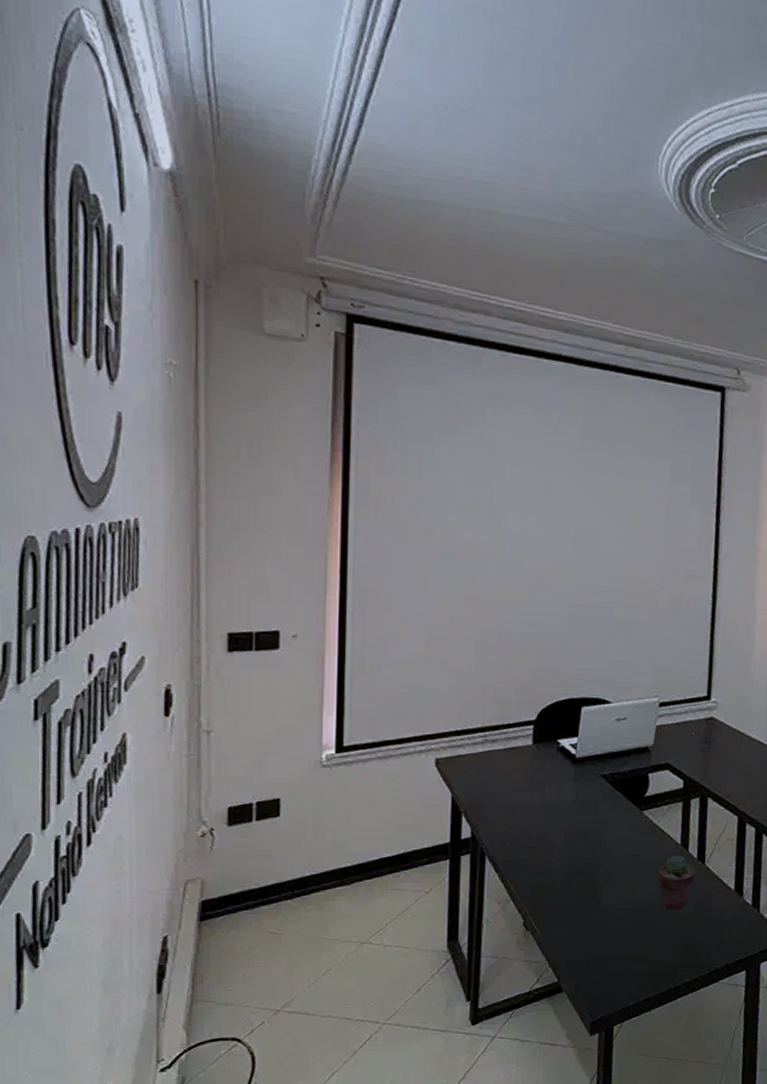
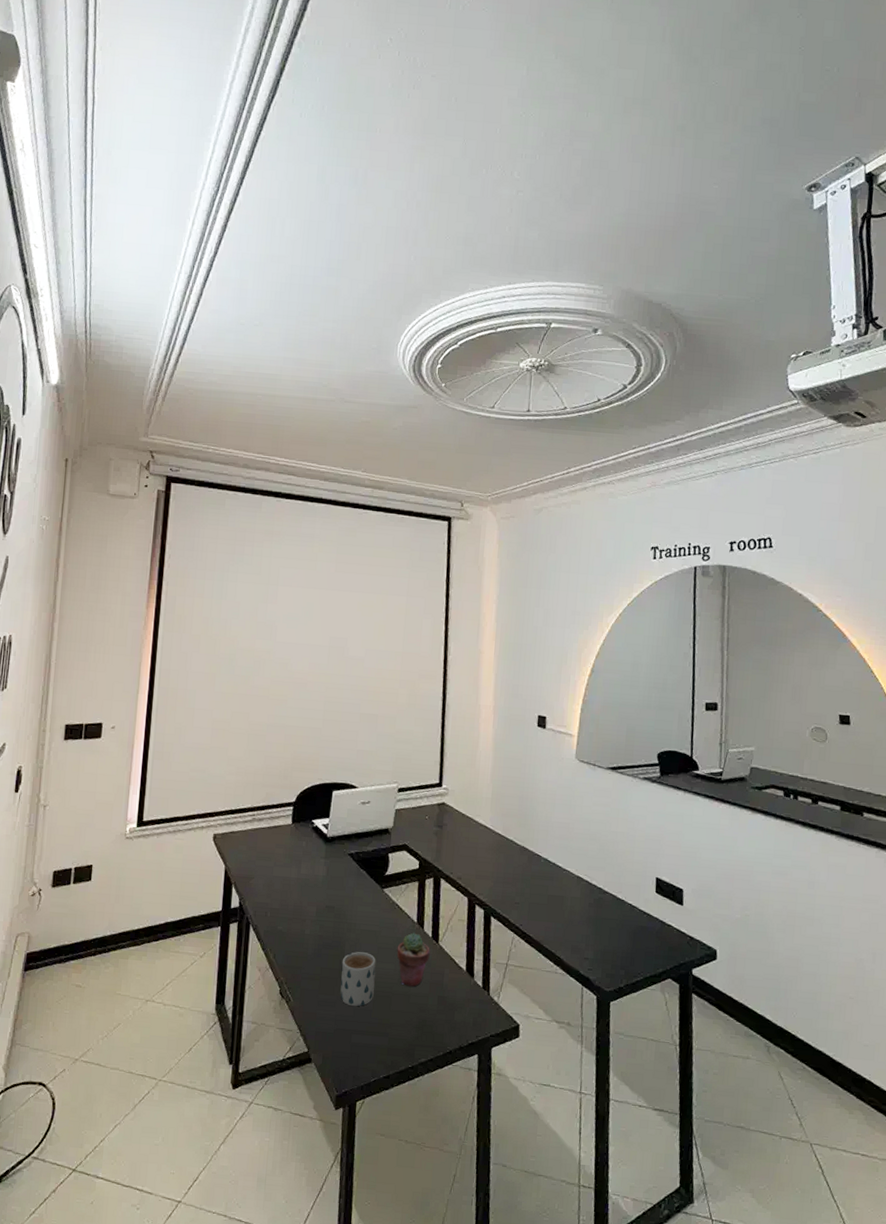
mug: none [594,878,635,933] -> present [340,952,376,1007]

